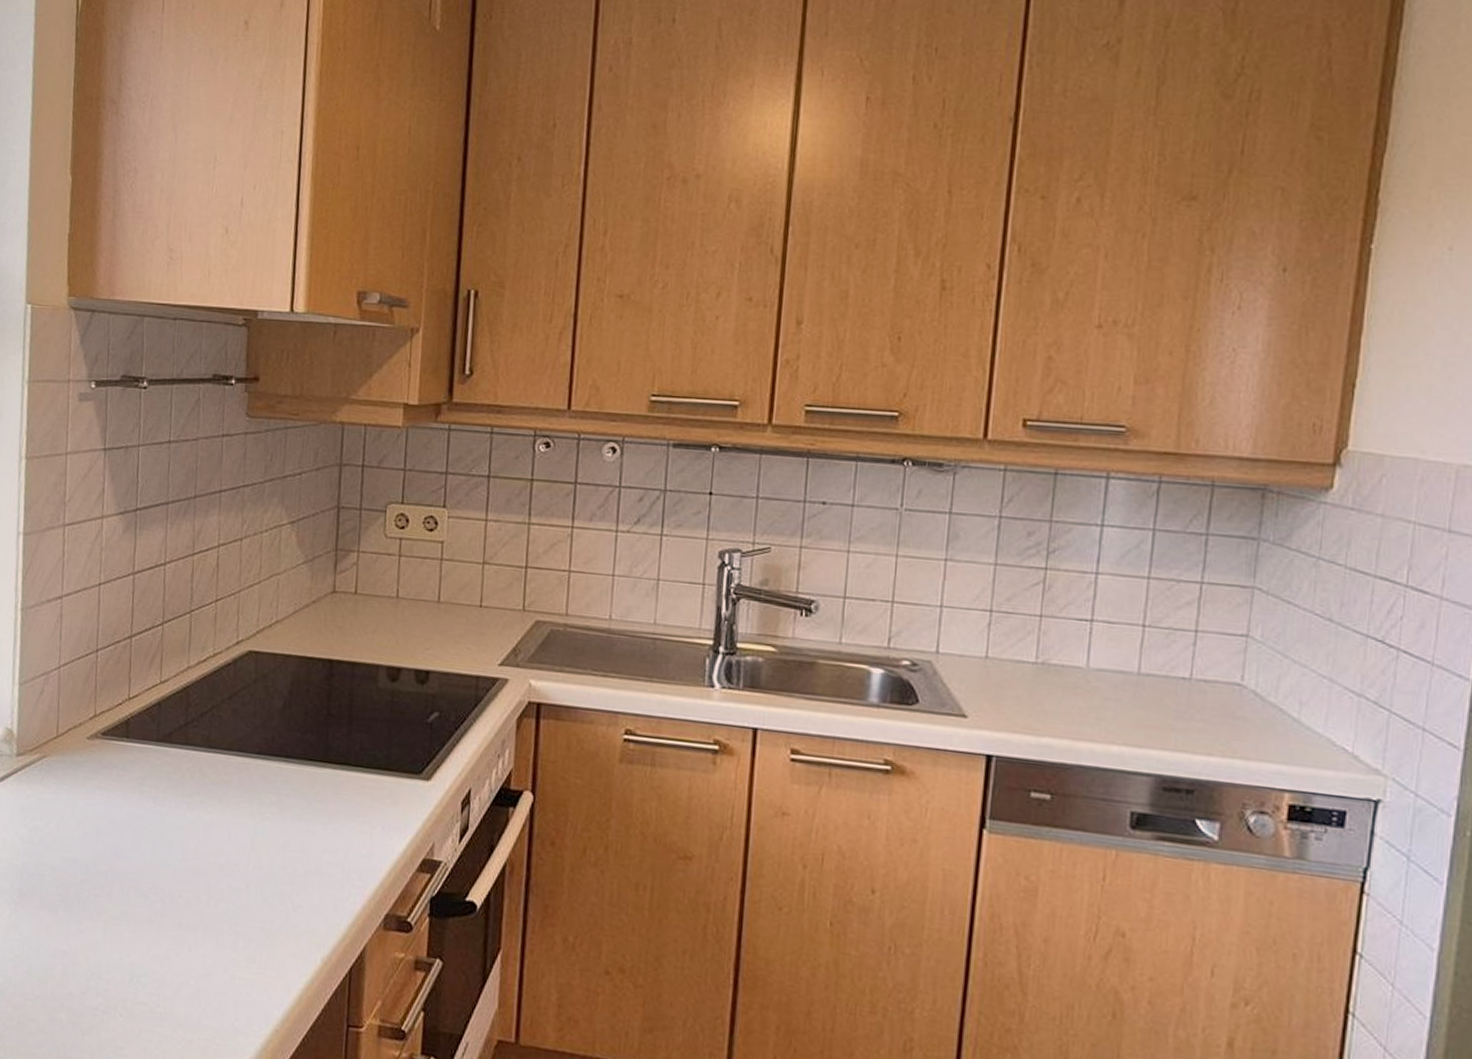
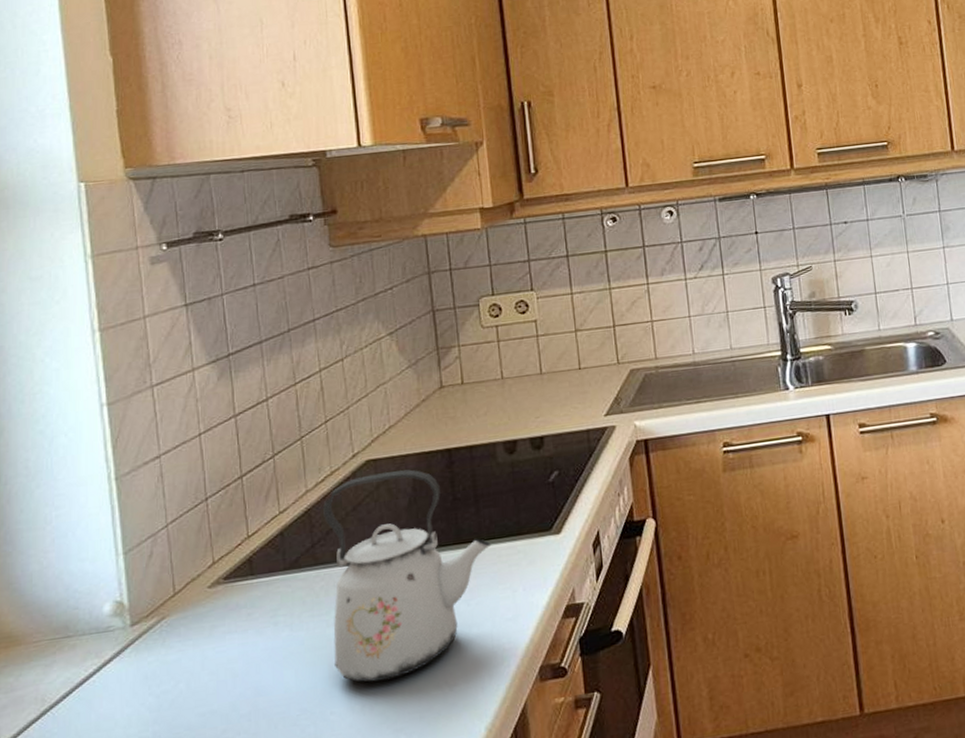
kettle: none [189,666,358,881] -> present [323,469,492,682]

